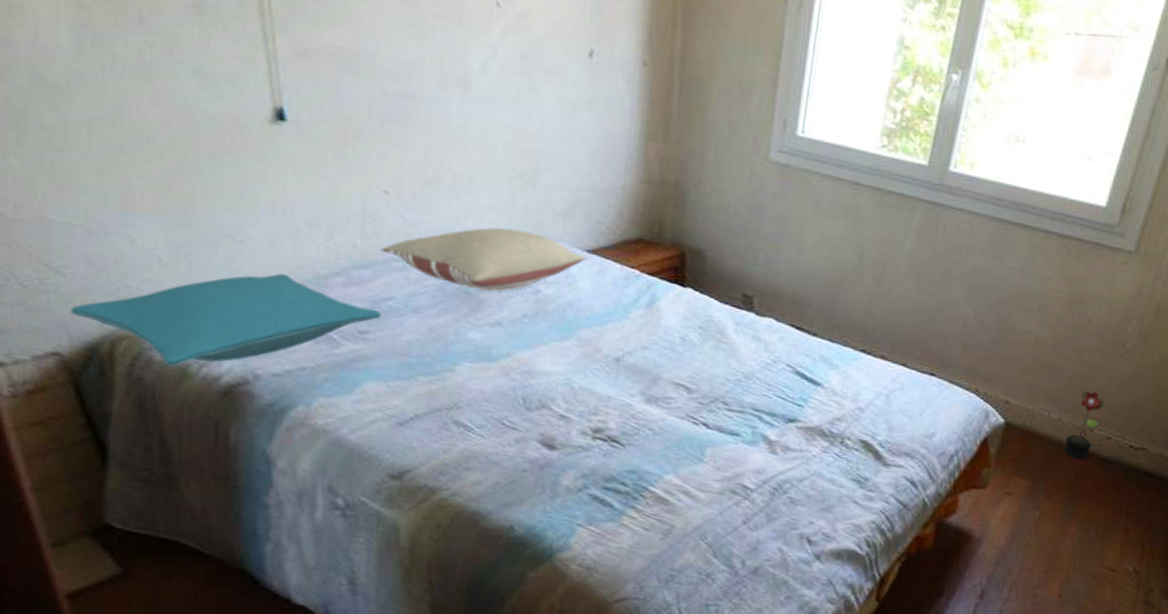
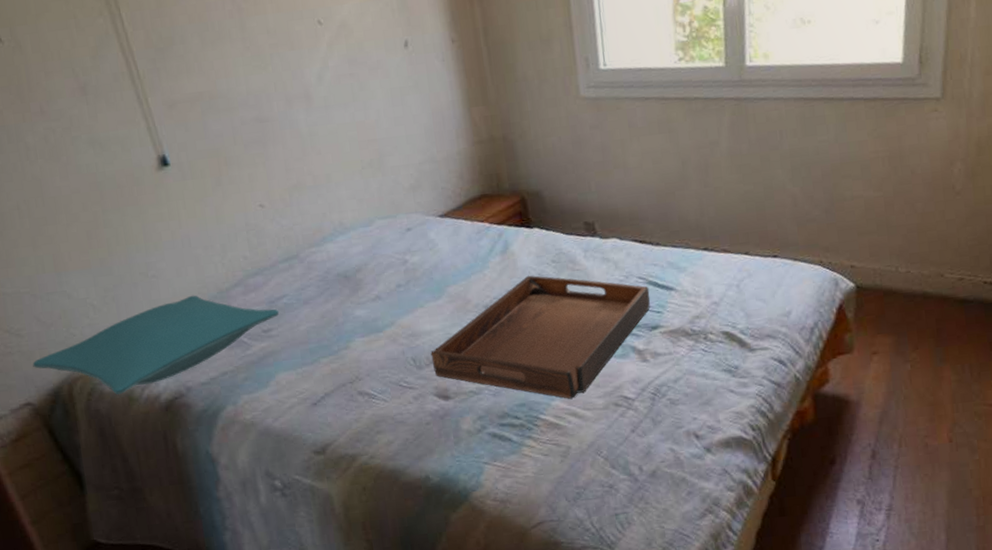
pillow: present [381,227,585,292] -> none [267,211,440,272]
serving tray: none [544,336,796,476] -> present [431,275,651,399]
decorative plant: present [1063,391,1104,460] -> none [918,238,949,307]

